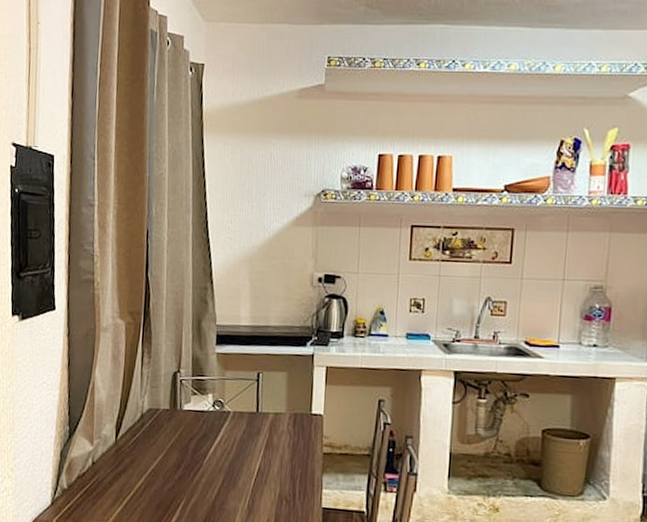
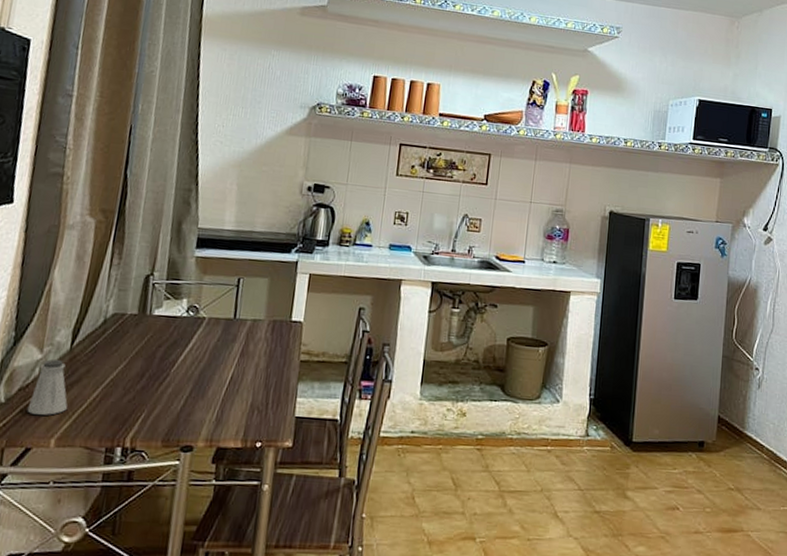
saltshaker: none [86,451,118,501] -> present [27,359,68,415]

